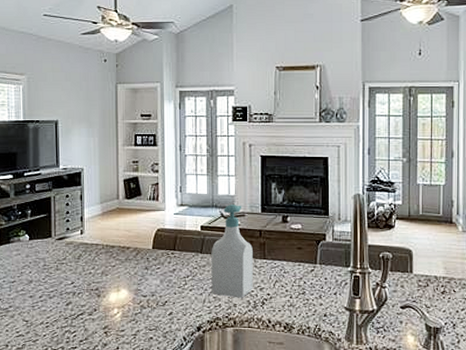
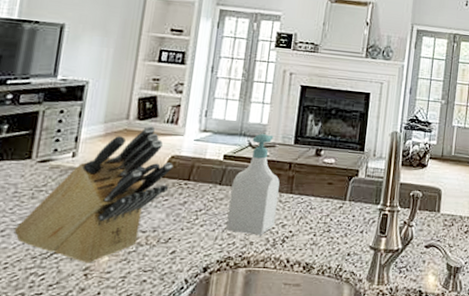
knife block: none [48,203,160,323] -> present [14,125,174,264]

